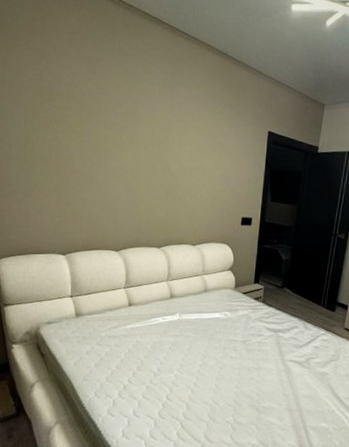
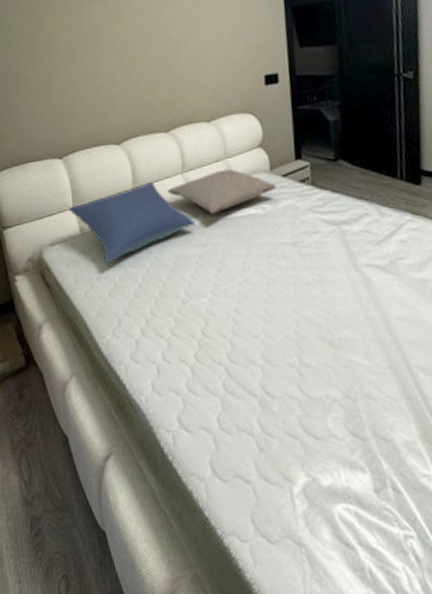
pillow: none [67,284,173,342] -> present [68,181,196,263]
pillow: none [153,282,238,314] -> present [167,169,277,214]

